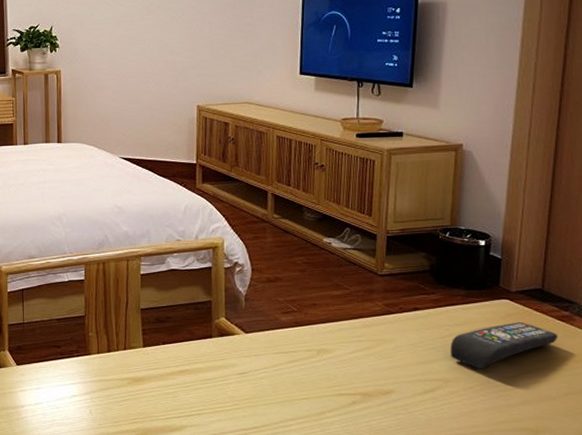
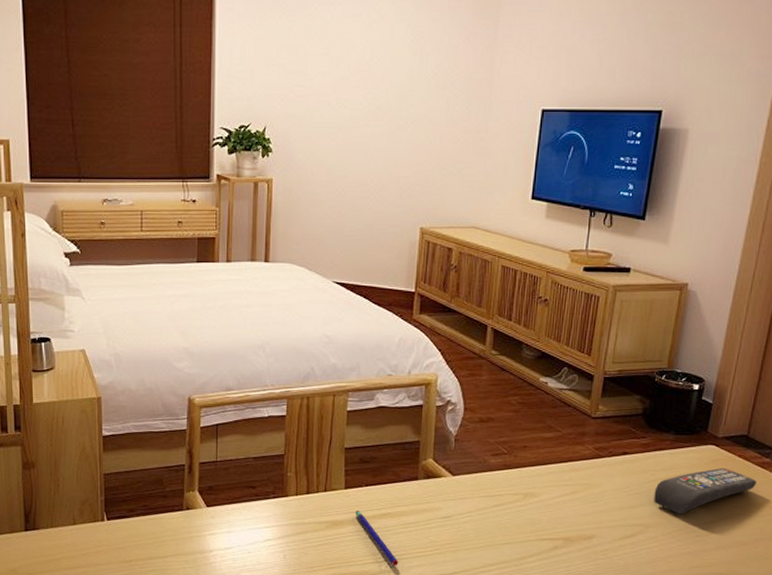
pen: none [155,367,199,421] -> present [355,510,399,566]

